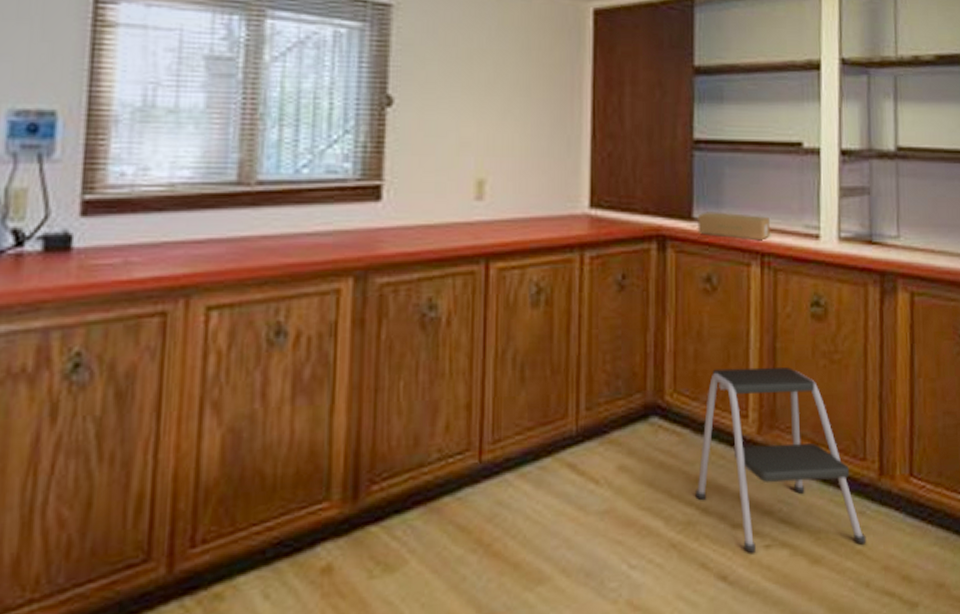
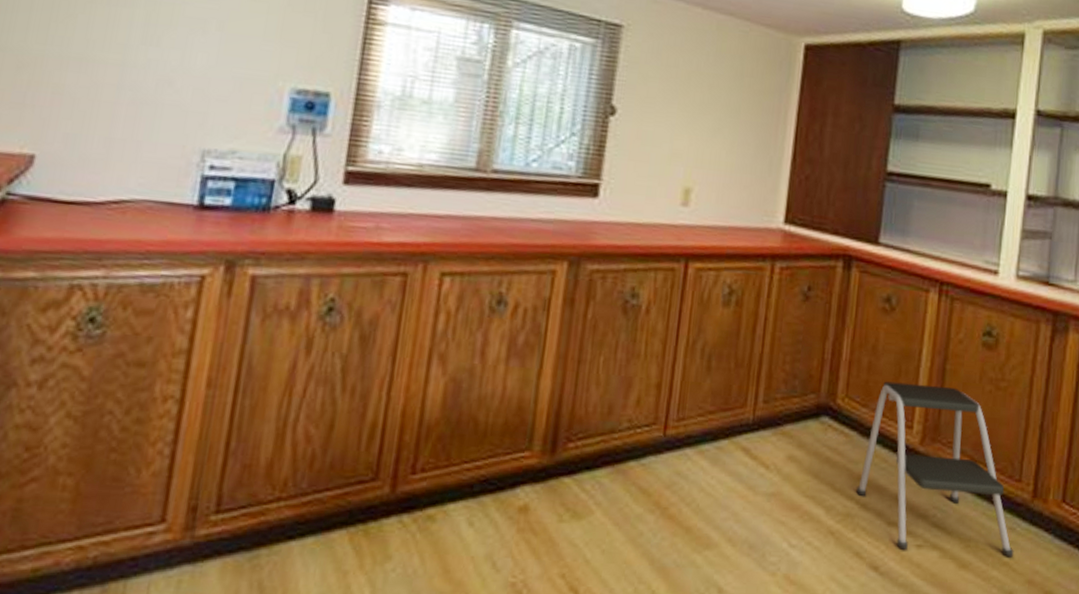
box: present [697,212,770,241] -> none [882,238,952,271]

